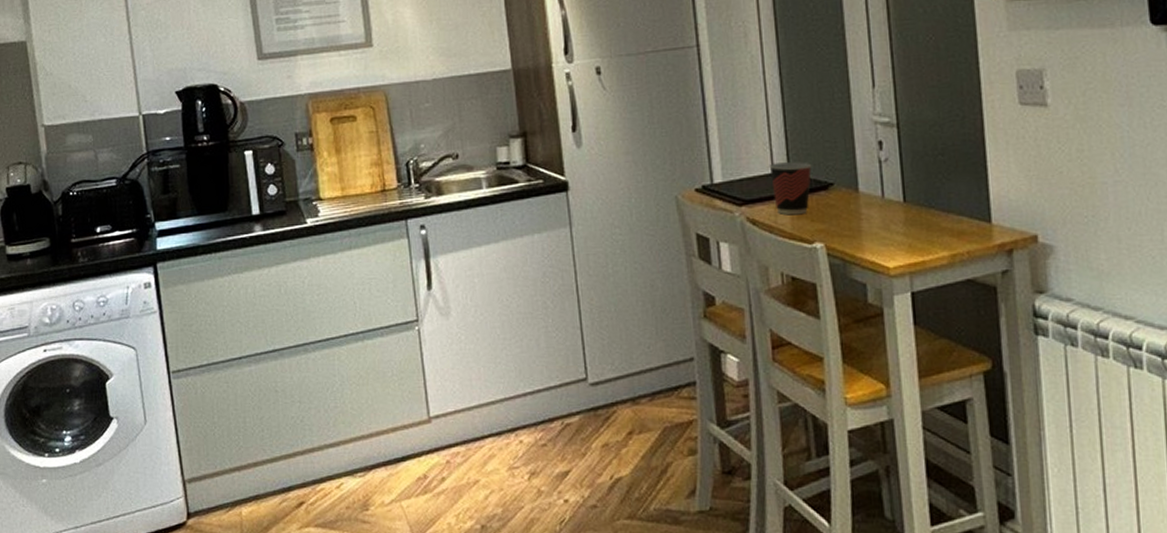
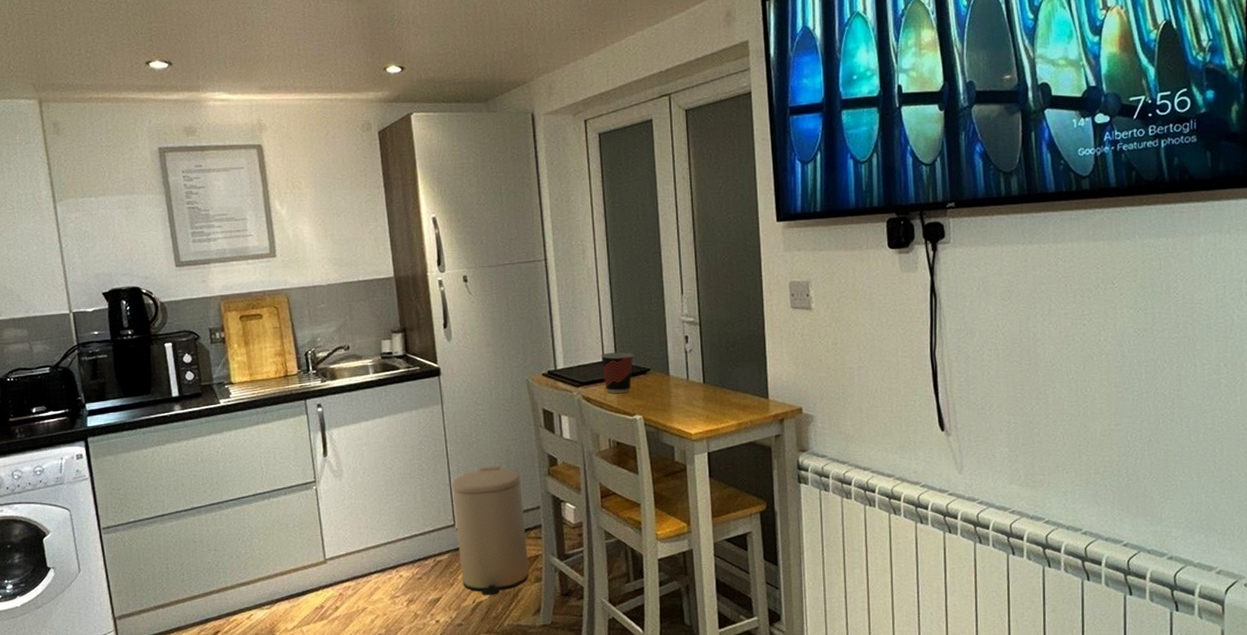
pedal bin: none [583,305,681,471] -> present [452,466,529,596]

